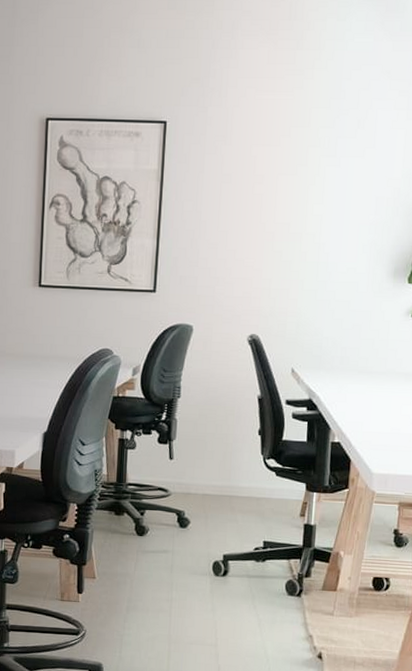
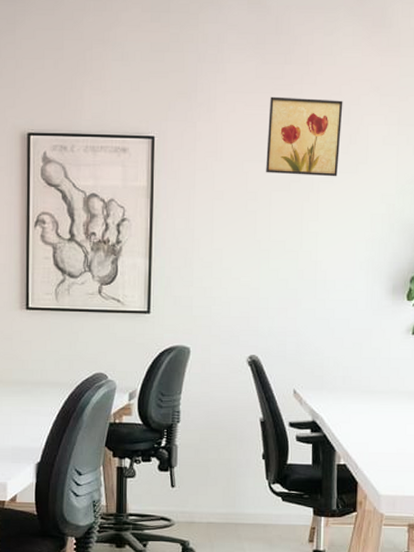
wall art: none [274,82,353,161] -> present [266,96,343,177]

